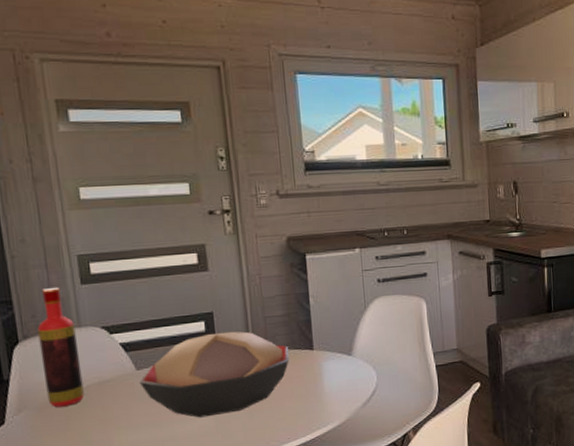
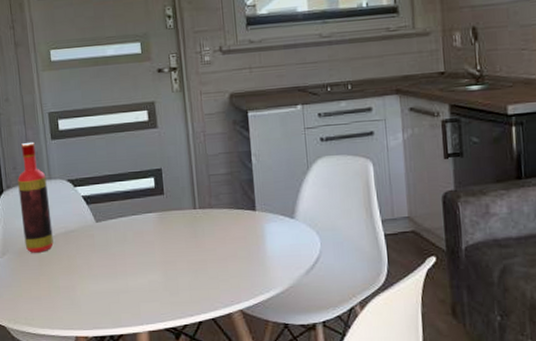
decorative bowl: present [139,331,289,418] -> none [98,188,232,273]

